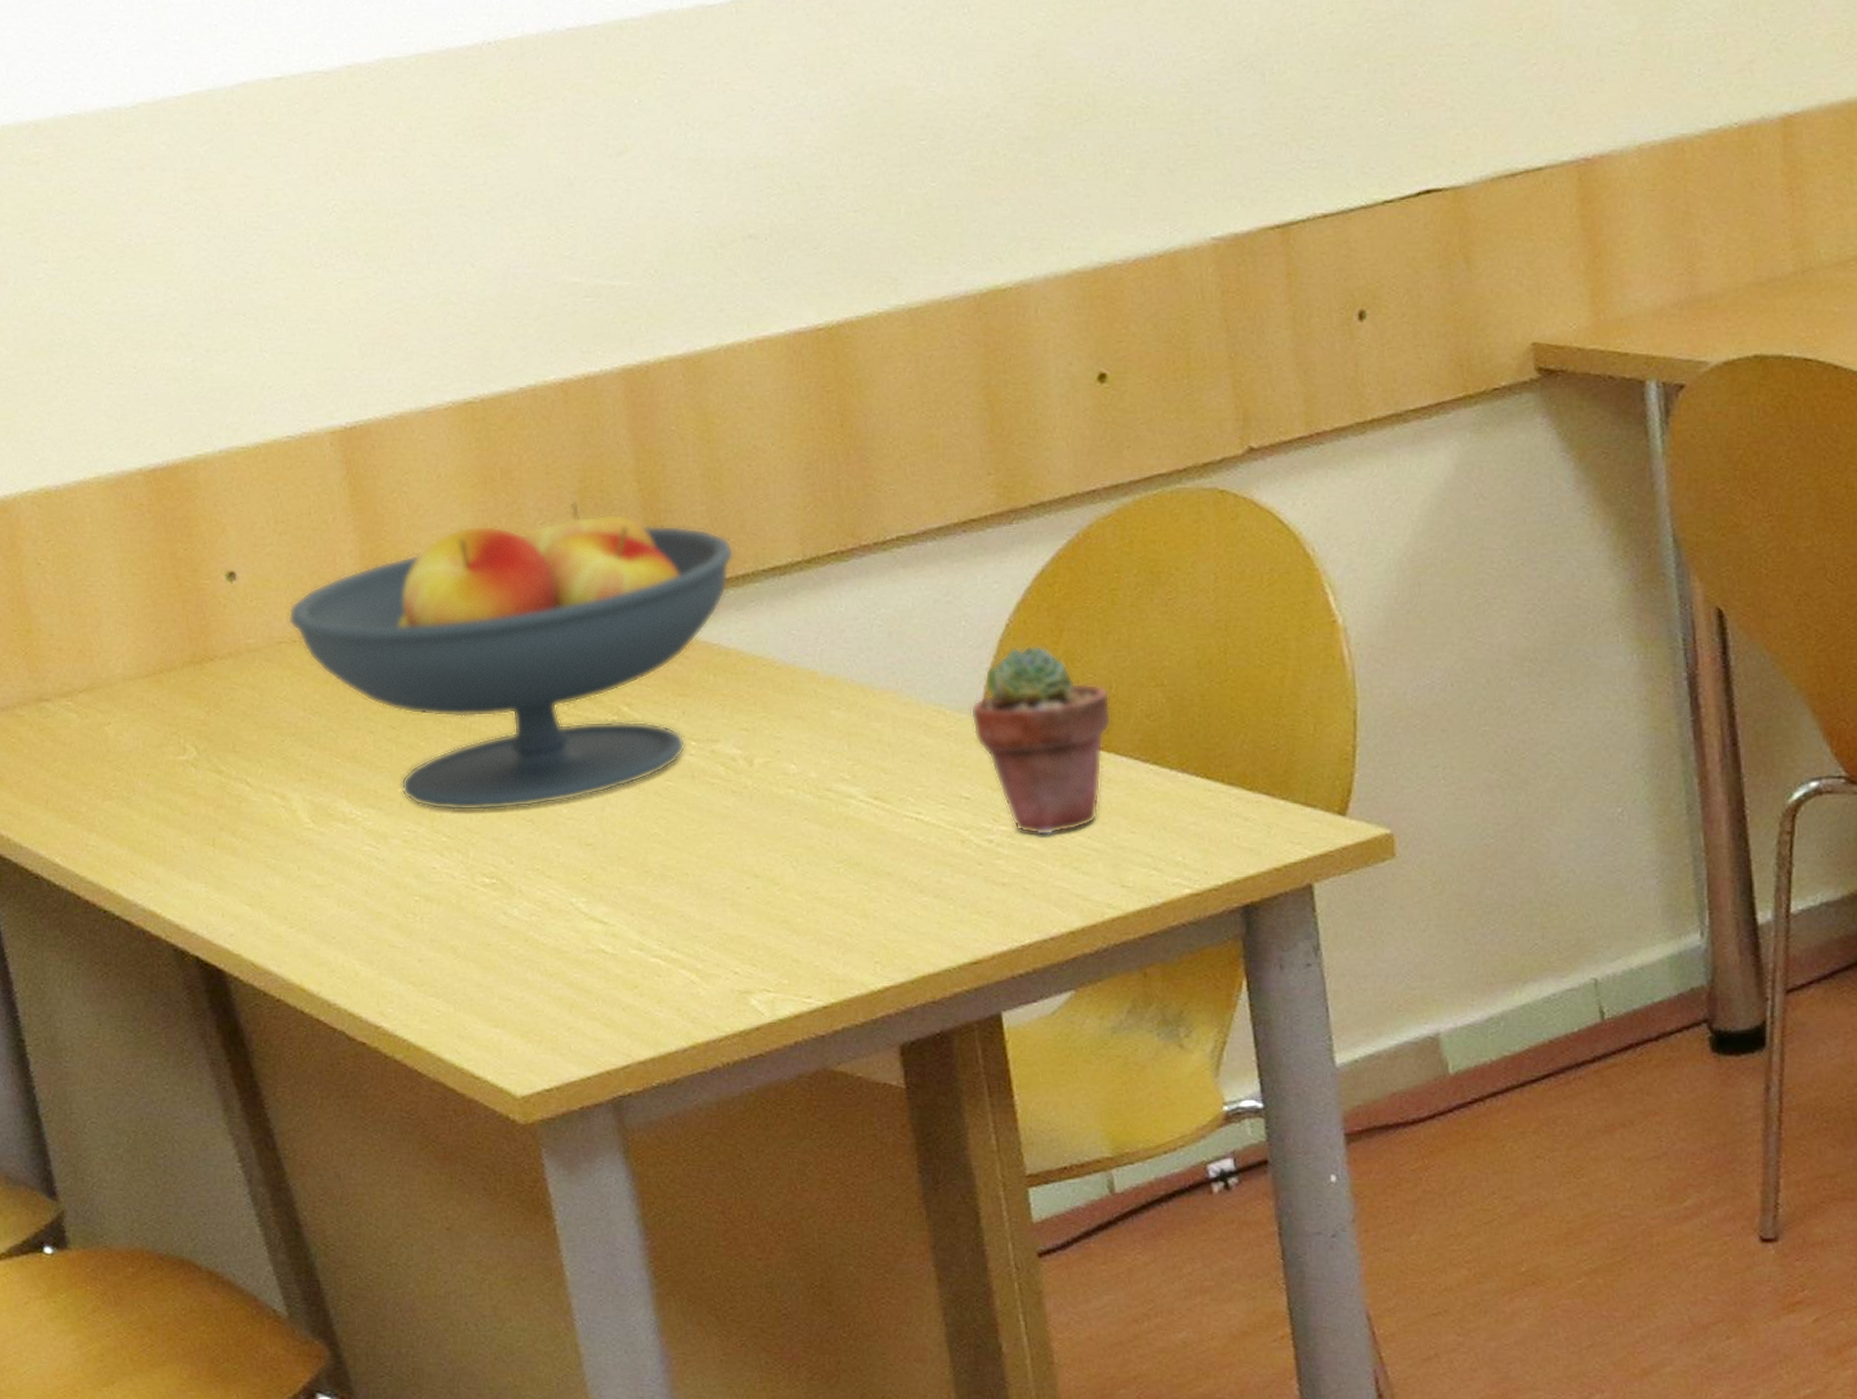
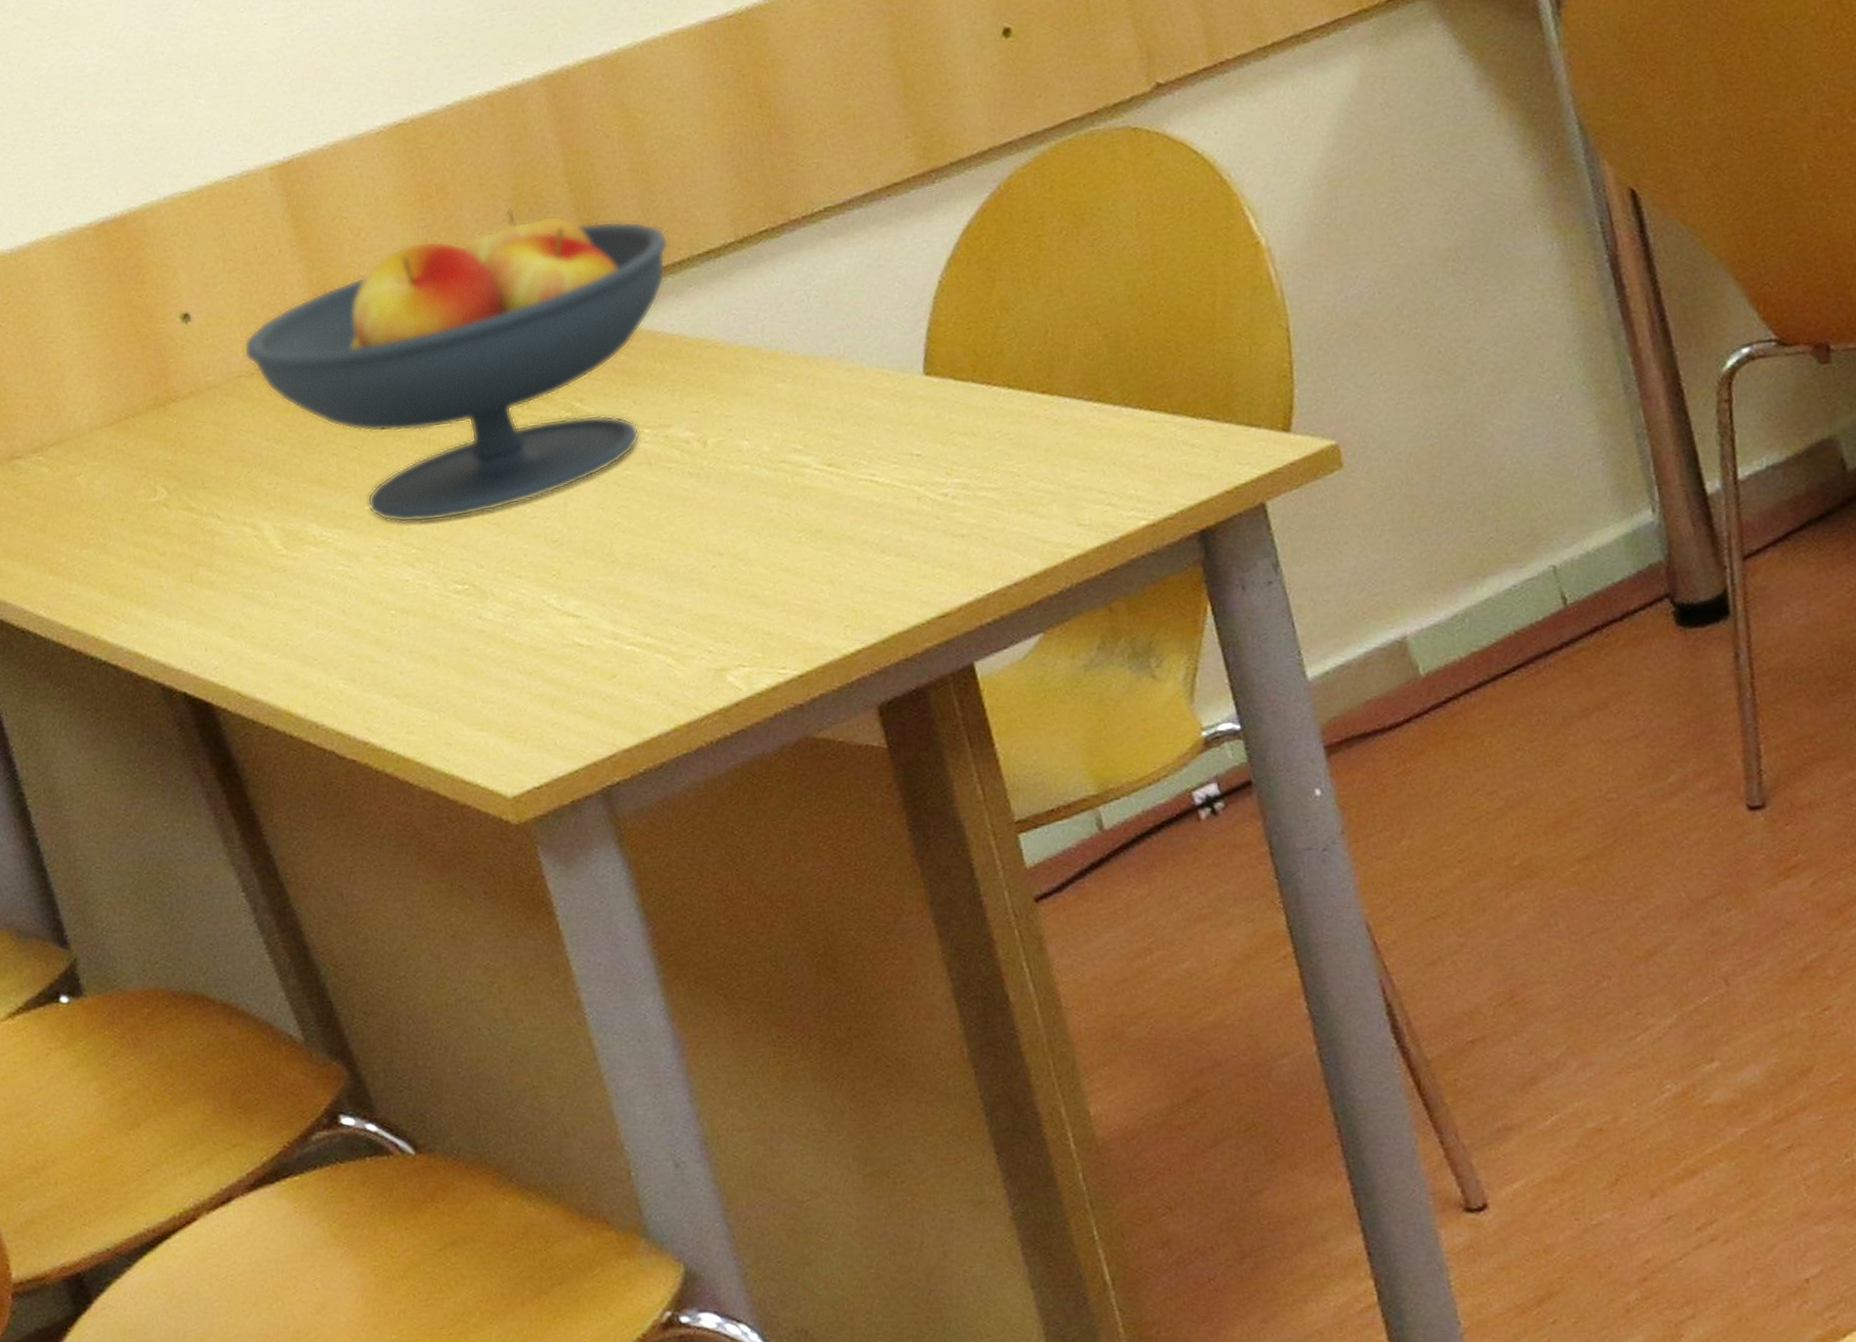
potted succulent: present [970,645,1112,836] -> none [912,298,1052,485]

